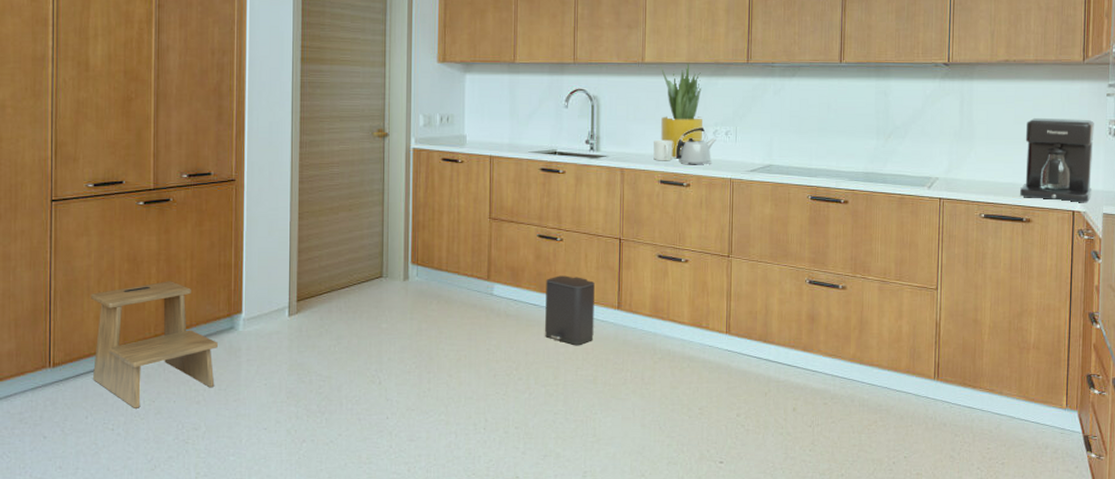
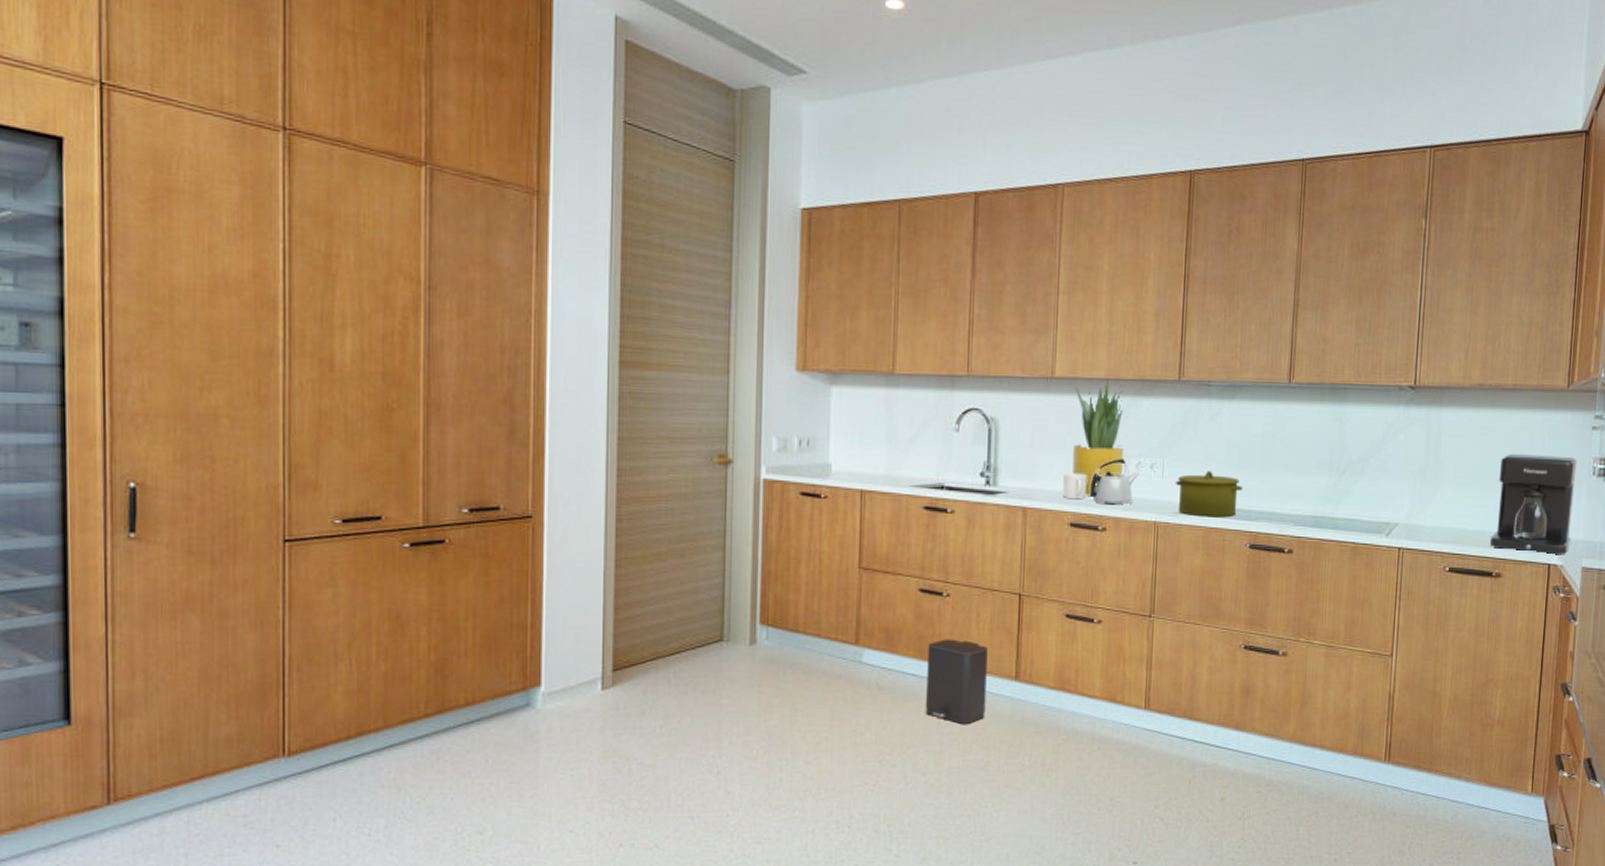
step stool: present [91,281,218,408] -> none [339,645,509,808]
cooking pot: none [746,136,804,175] -> present [1175,470,1244,518]

